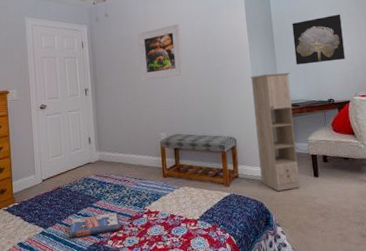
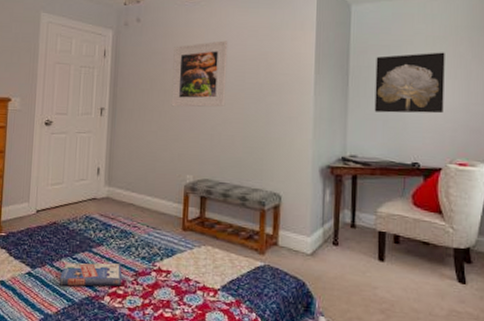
storage cabinet: present [250,72,300,191] -> none [307,118,365,272]

